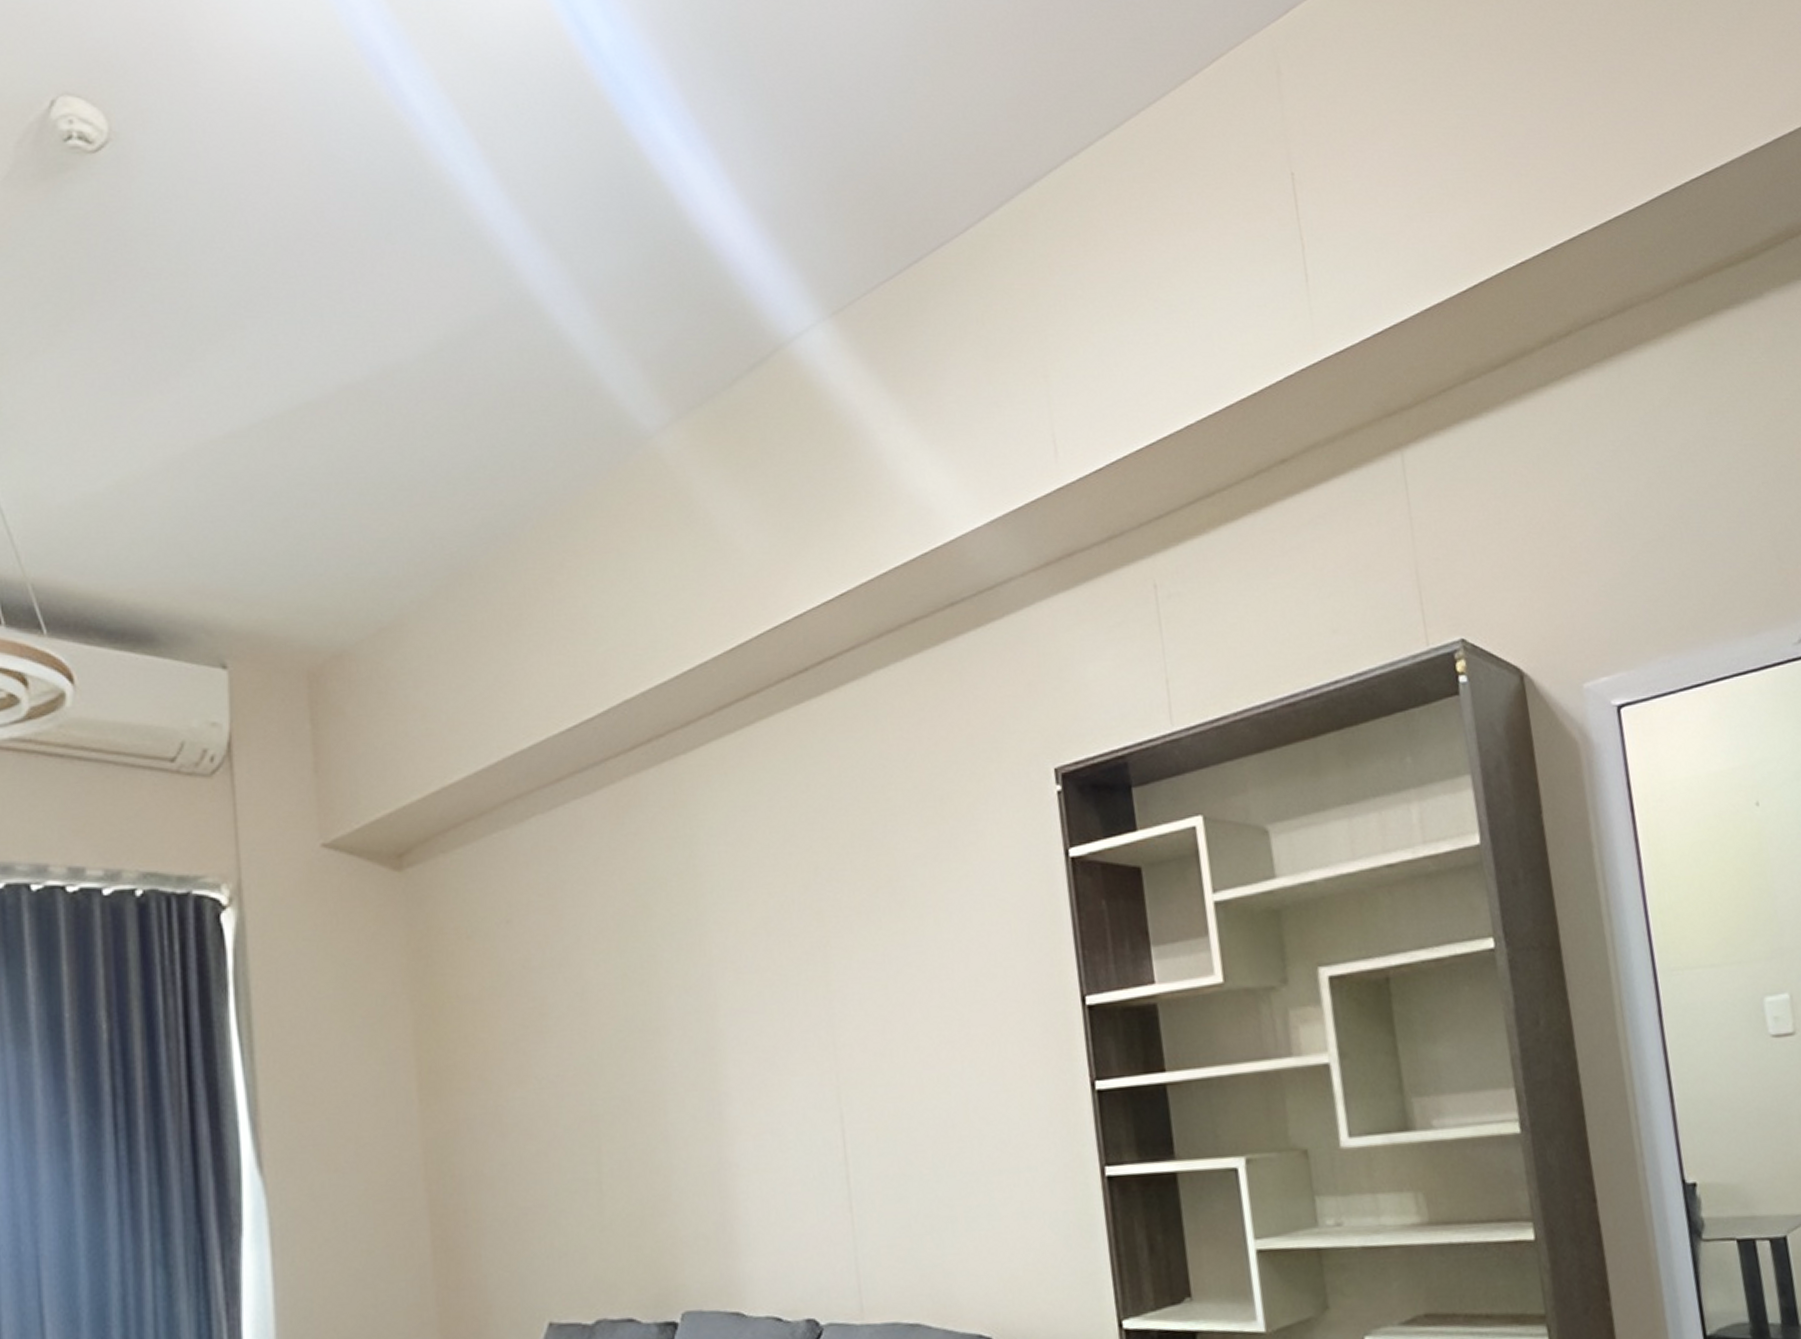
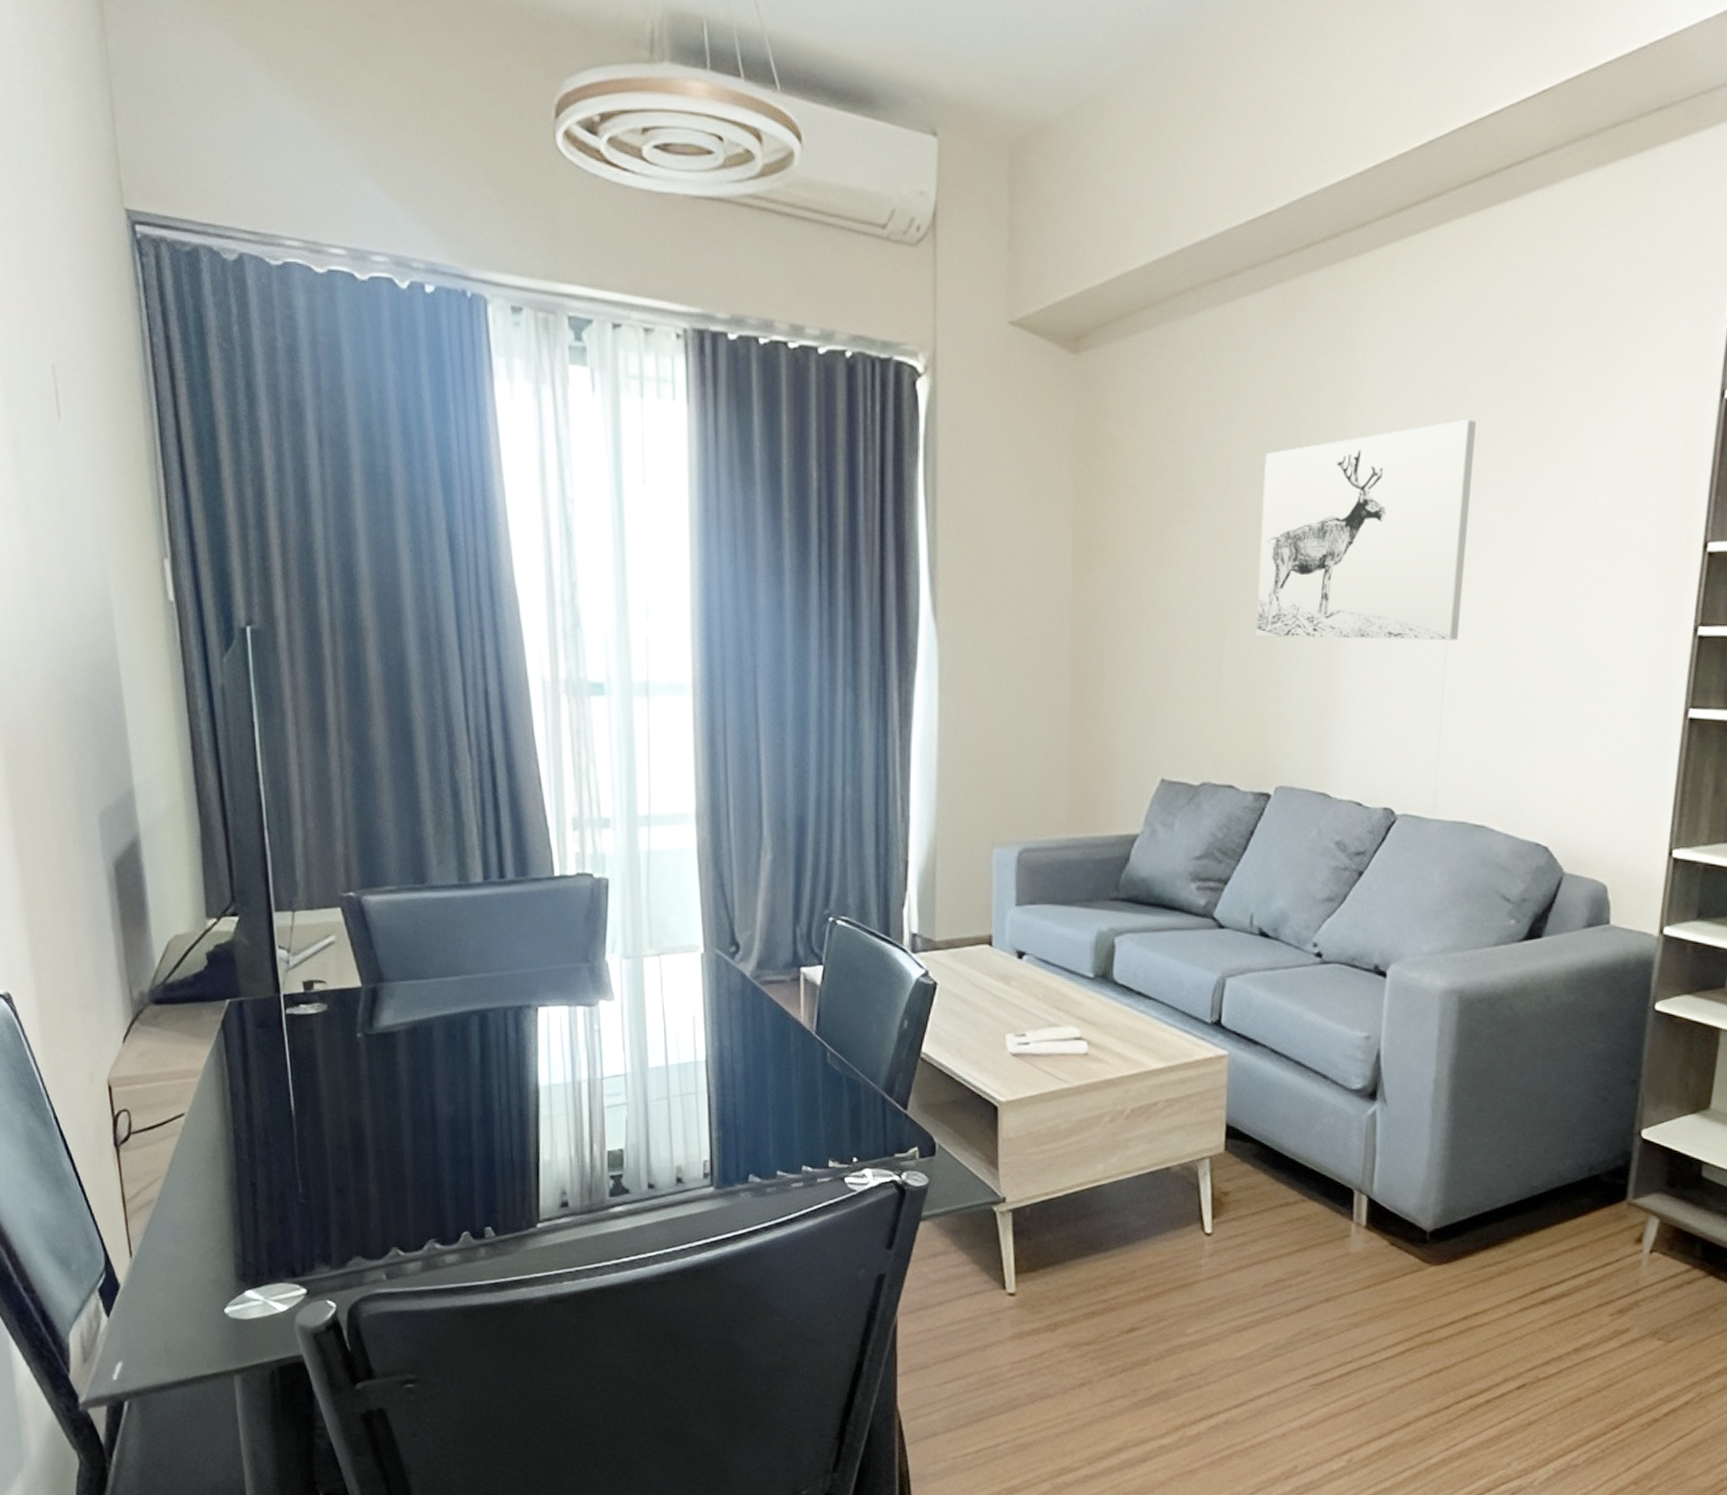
wall art: none [619,900,855,1147] -> present [1256,420,1476,641]

